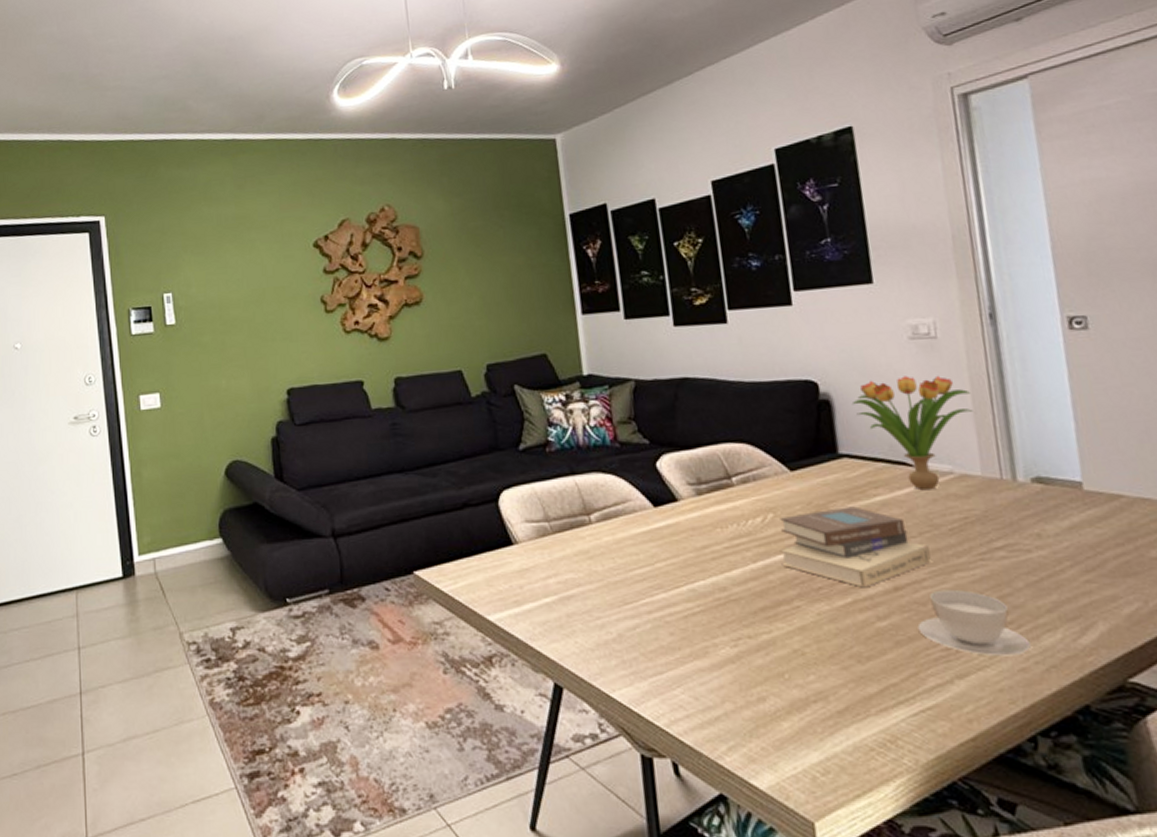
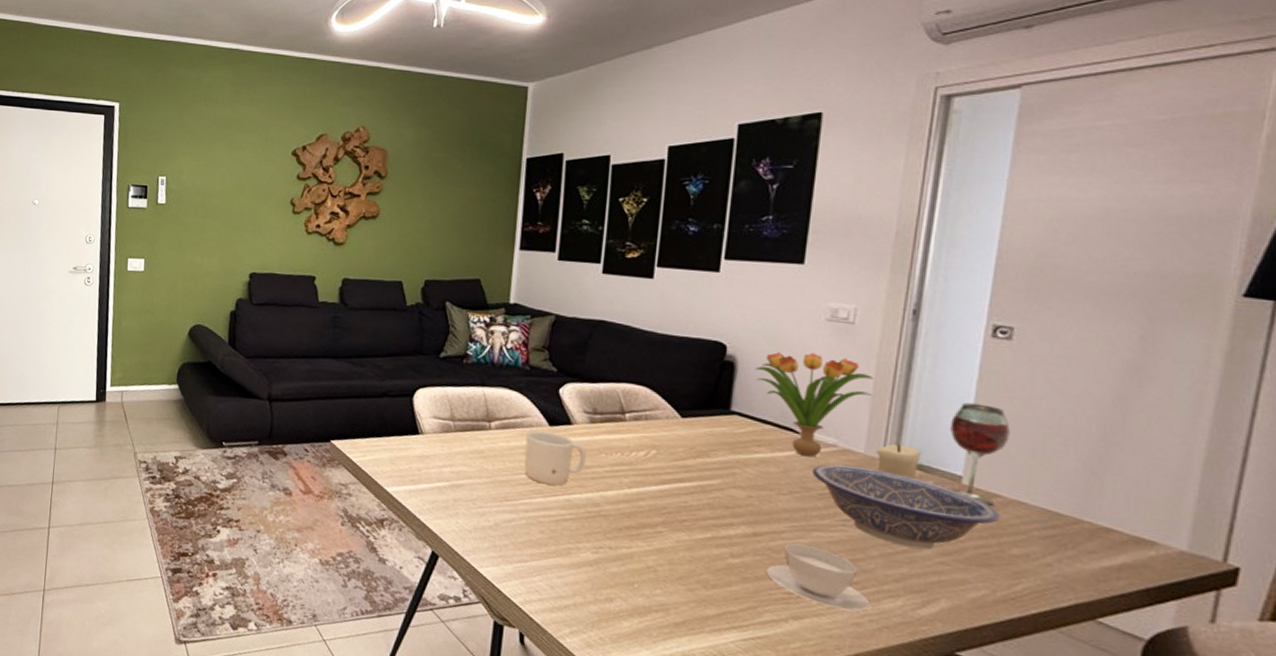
mug: none [631,514,702,576] -> present [524,430,587,486]
books: present [779,506,931,588] -> none [654,455,796,529]
decorative bowl: none [935,491,1130,571] -> present [812,464,1000,549]
candle: none [992,458,1038,495] -> present [876,444,921,479]
wineglass: none [1055,401,1119,509] -> present [950,402,1010,506]

